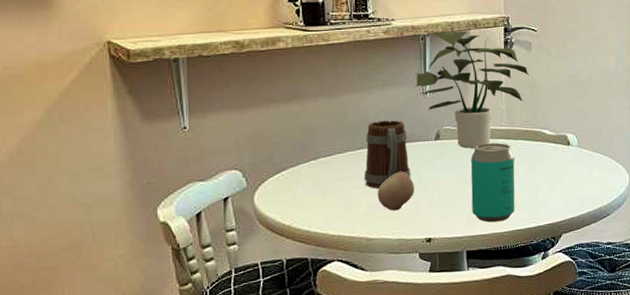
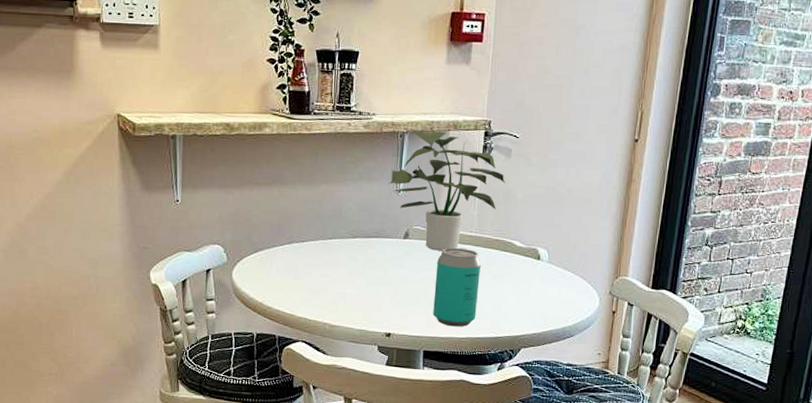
mug: present [363,120,411,189] -> none [332,213,378,279]
fruit: present [377,172,414,211] -> none [343,265,379,303]

